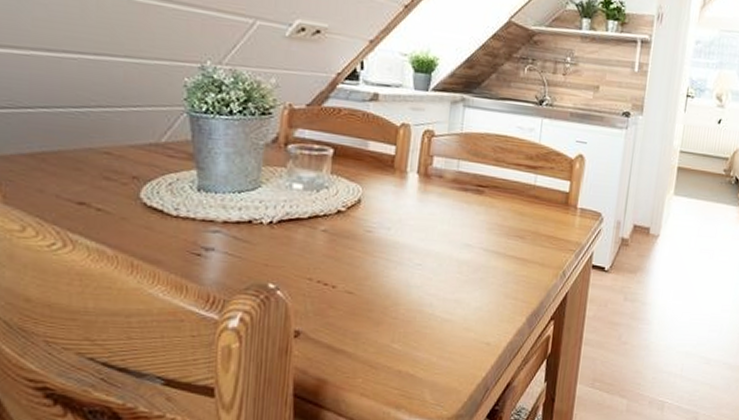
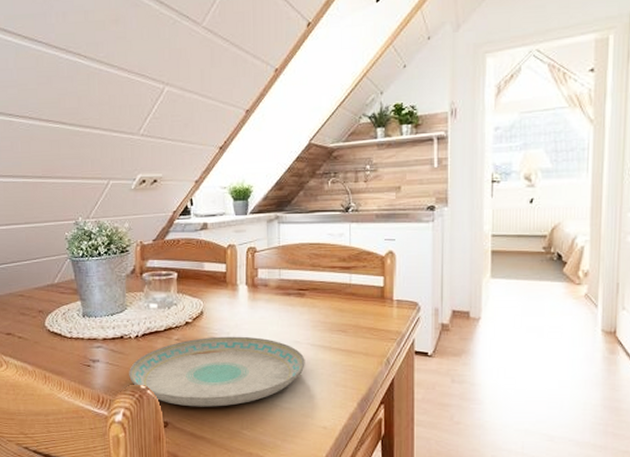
plate: none [254,231,476,315] -> present [129,336,305,407]

